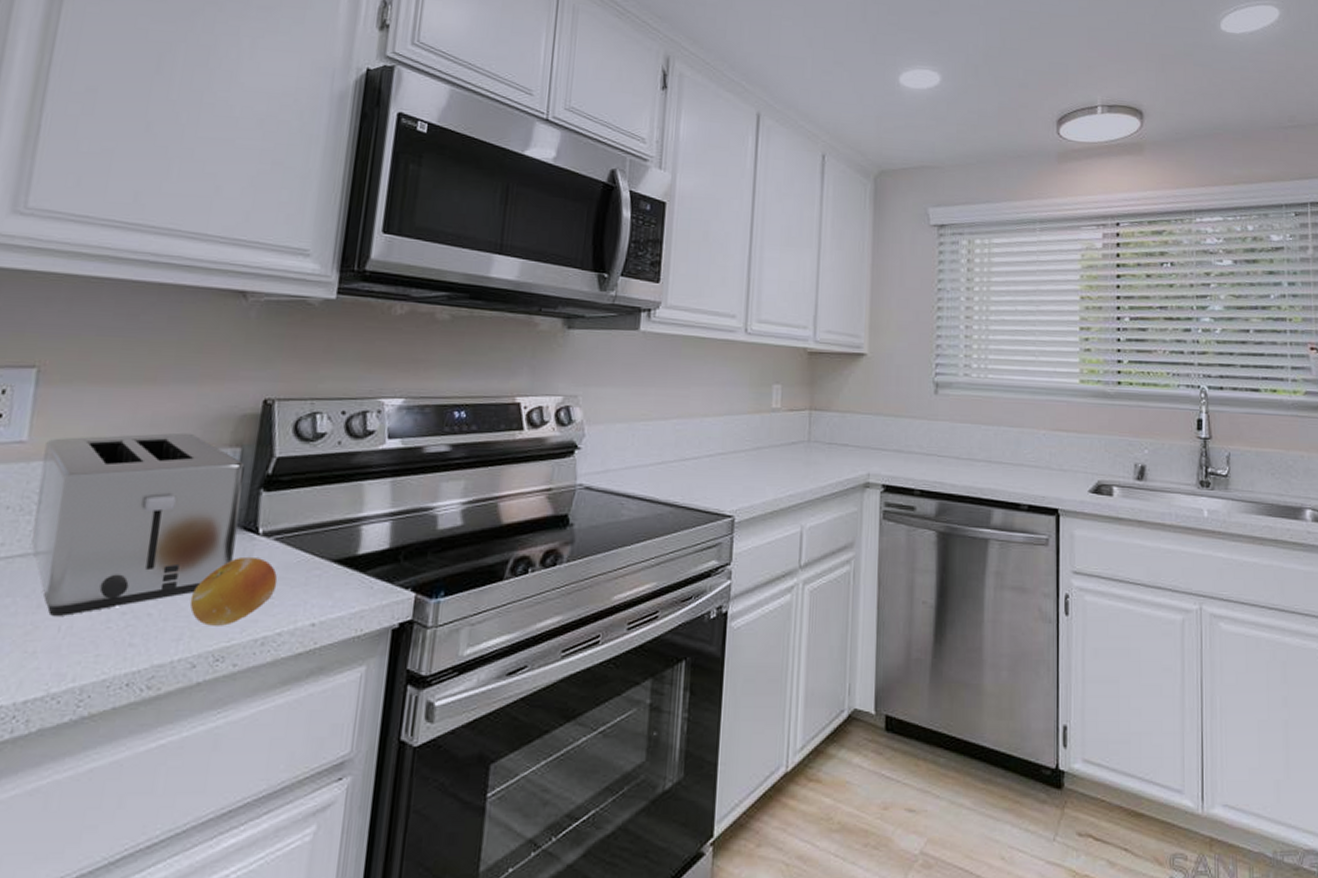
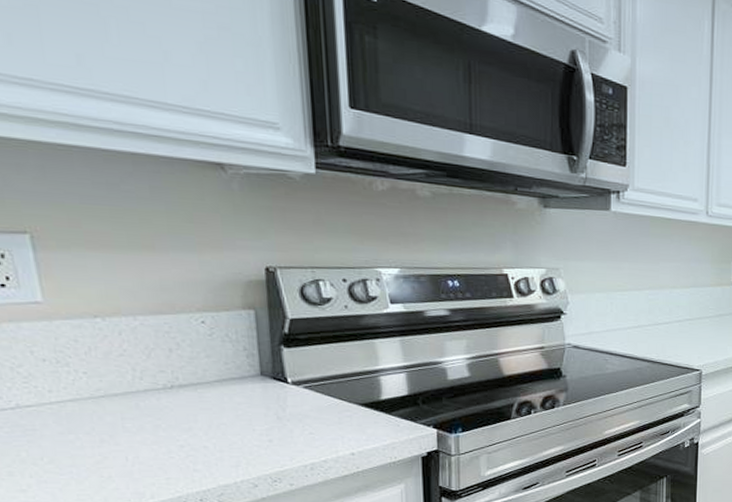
toaster: present [30,432,245,616] -> none [62,296,269,448]
fruit: present [189,556,278,626] -> none [239,401,314,455]

